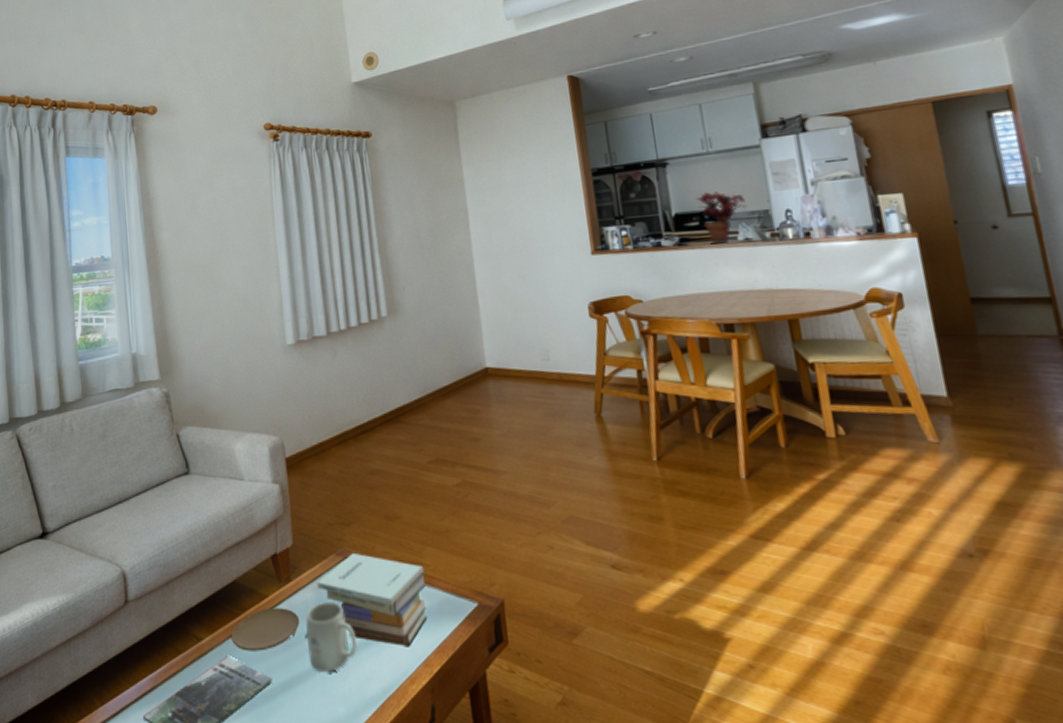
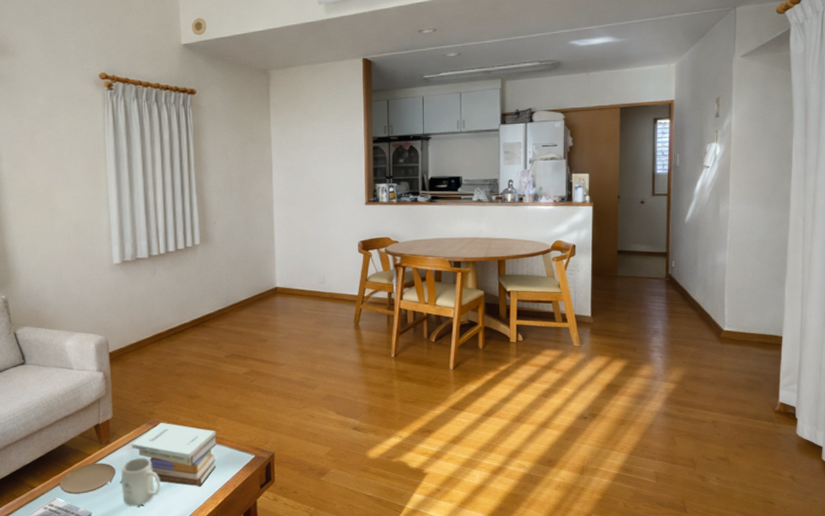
potted plant: present [695,191,746,244] -> none [447,162,482,202]

